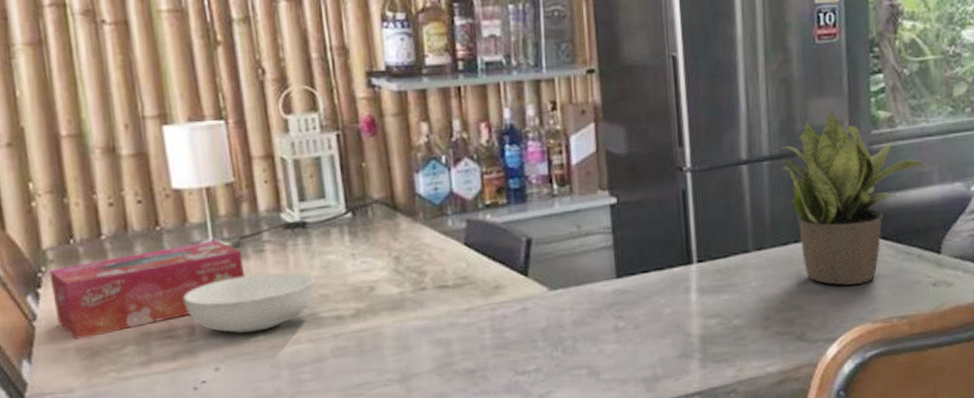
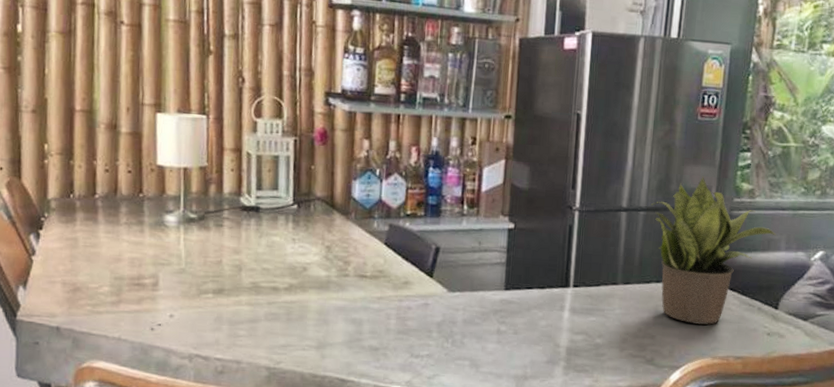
tissue box: present [49,240,244,340] -> none [50,211,205,276]
serving bowl: present [182,272,316,333] -> none [152,243,260,290]

